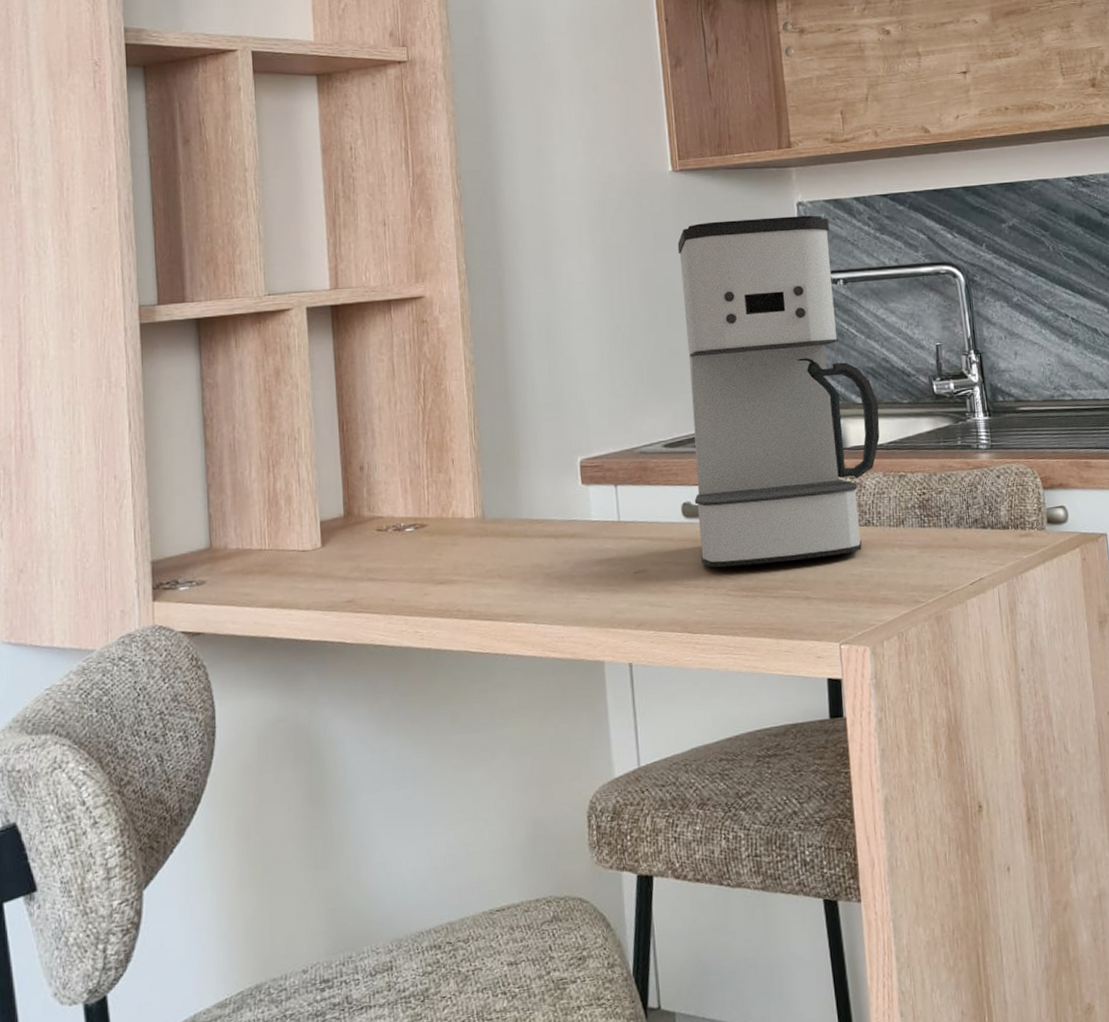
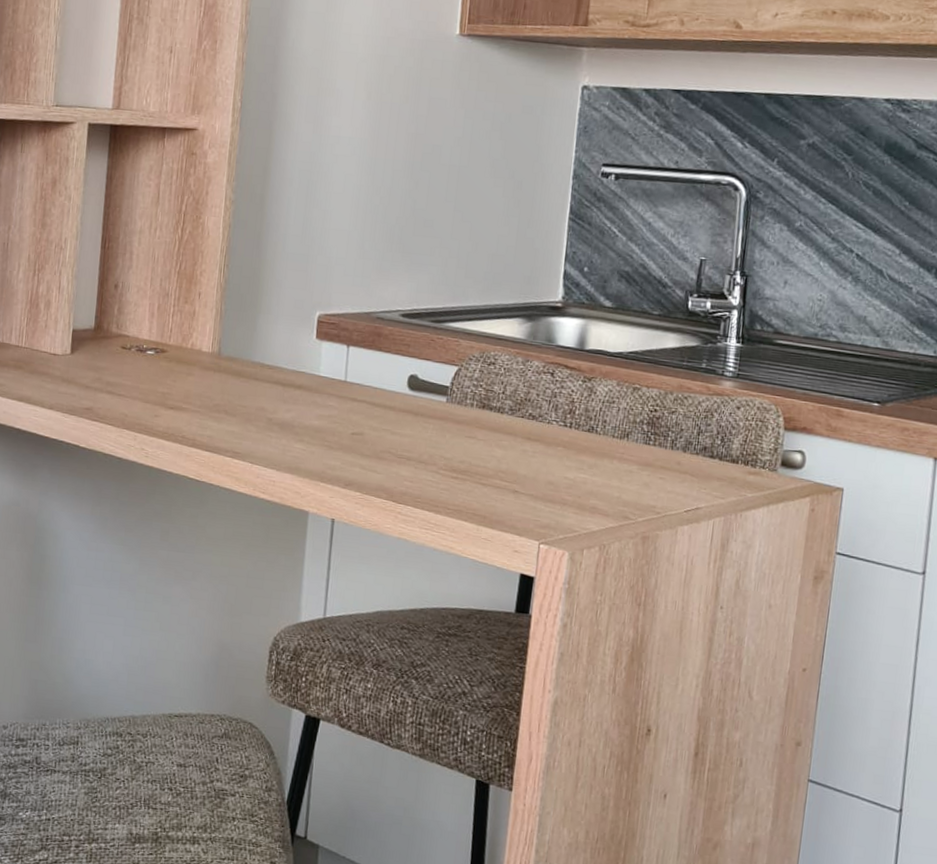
coffee maker: present [677,215,880,568] -> none [417,93,627,456]

